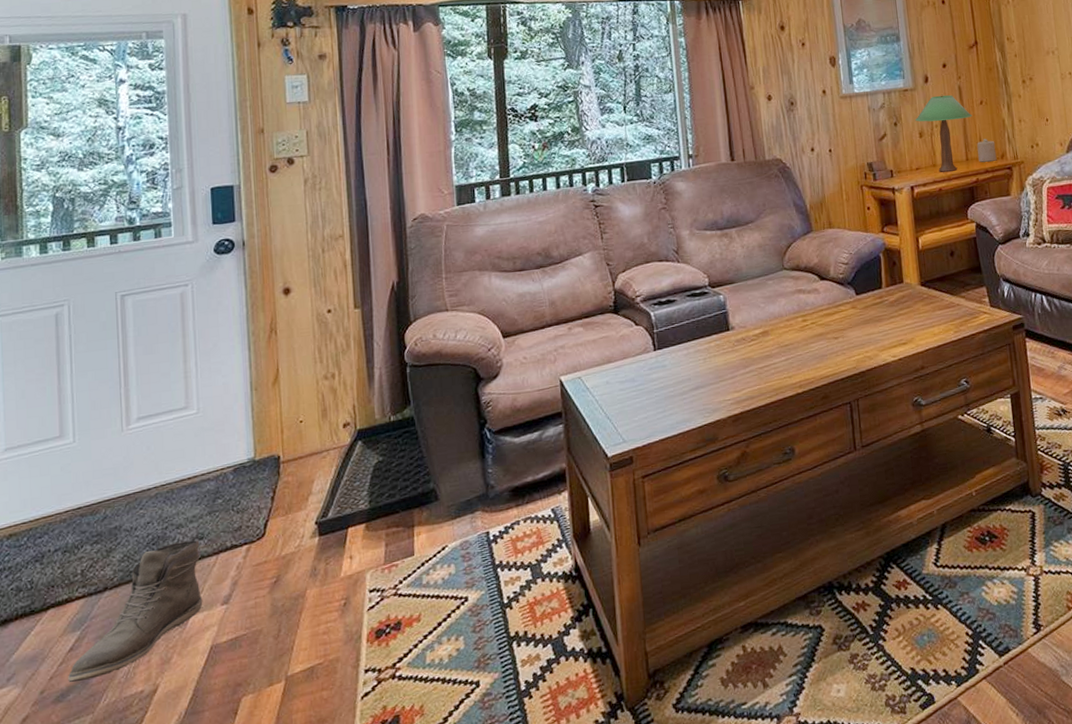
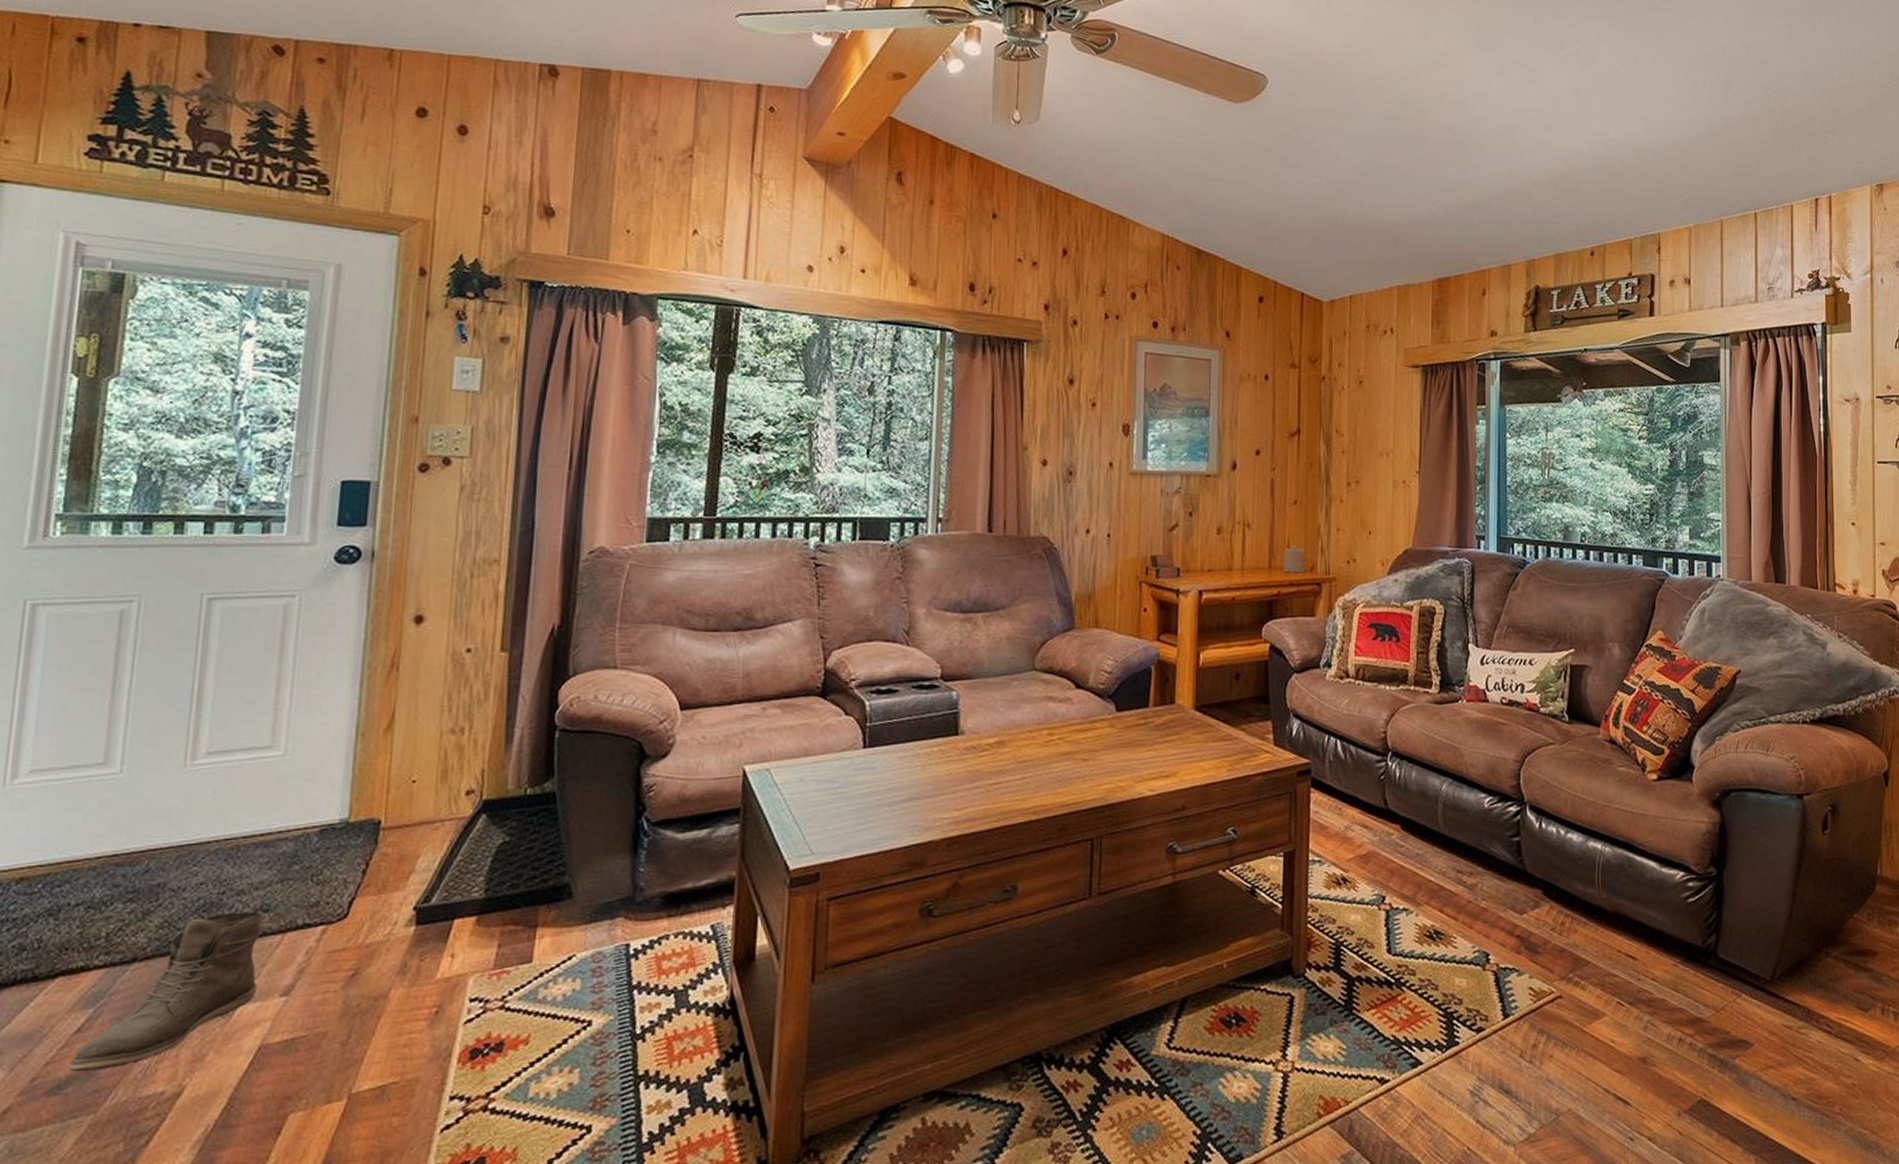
table lamp: present [915,94,973,173] -> none [1215,486,1283,580]

